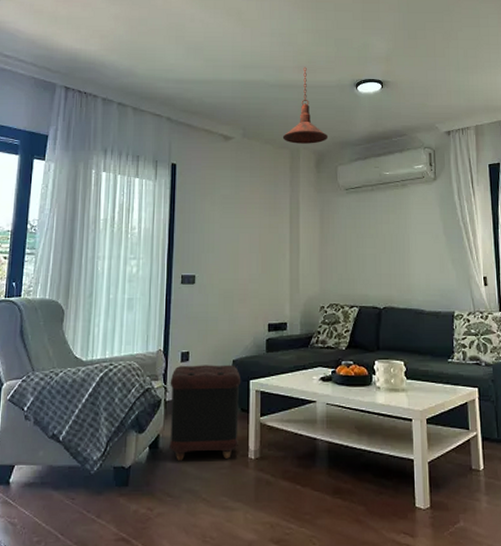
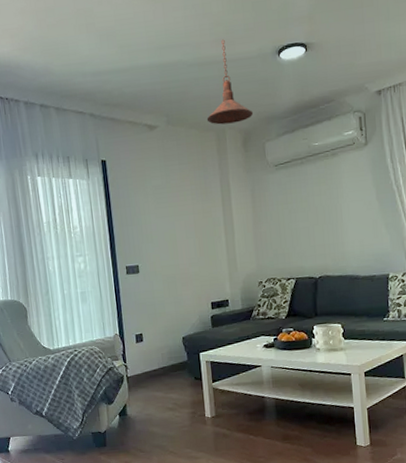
ottoman: present [169,365,241,461] -> none [128,341,196,424]

